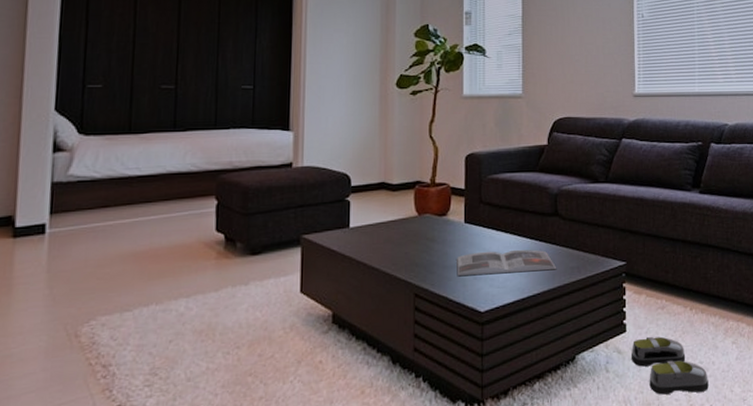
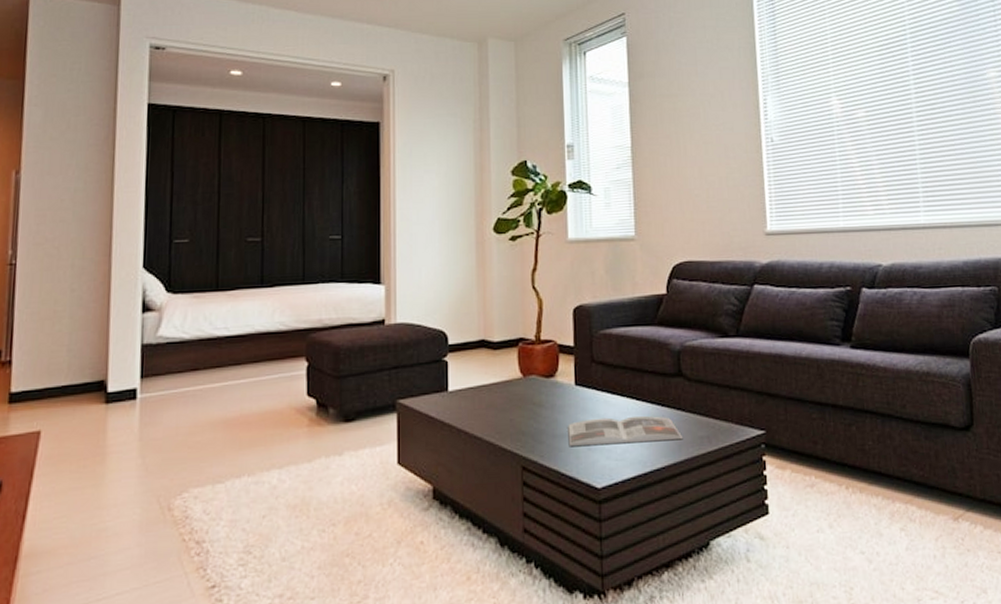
slippers: present [631,336,709,395] -> none [776,519,874,591]

